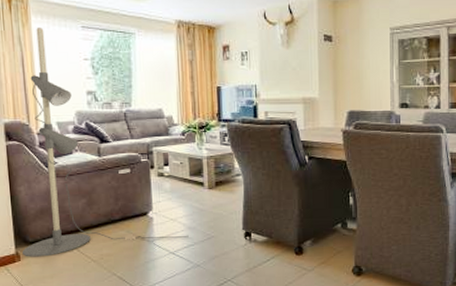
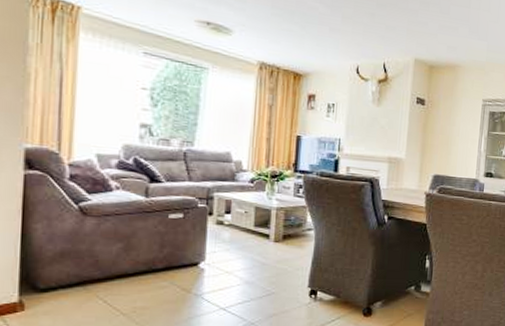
floor lamp: present [21,28,189,257] -> none [27,46,245,307]

